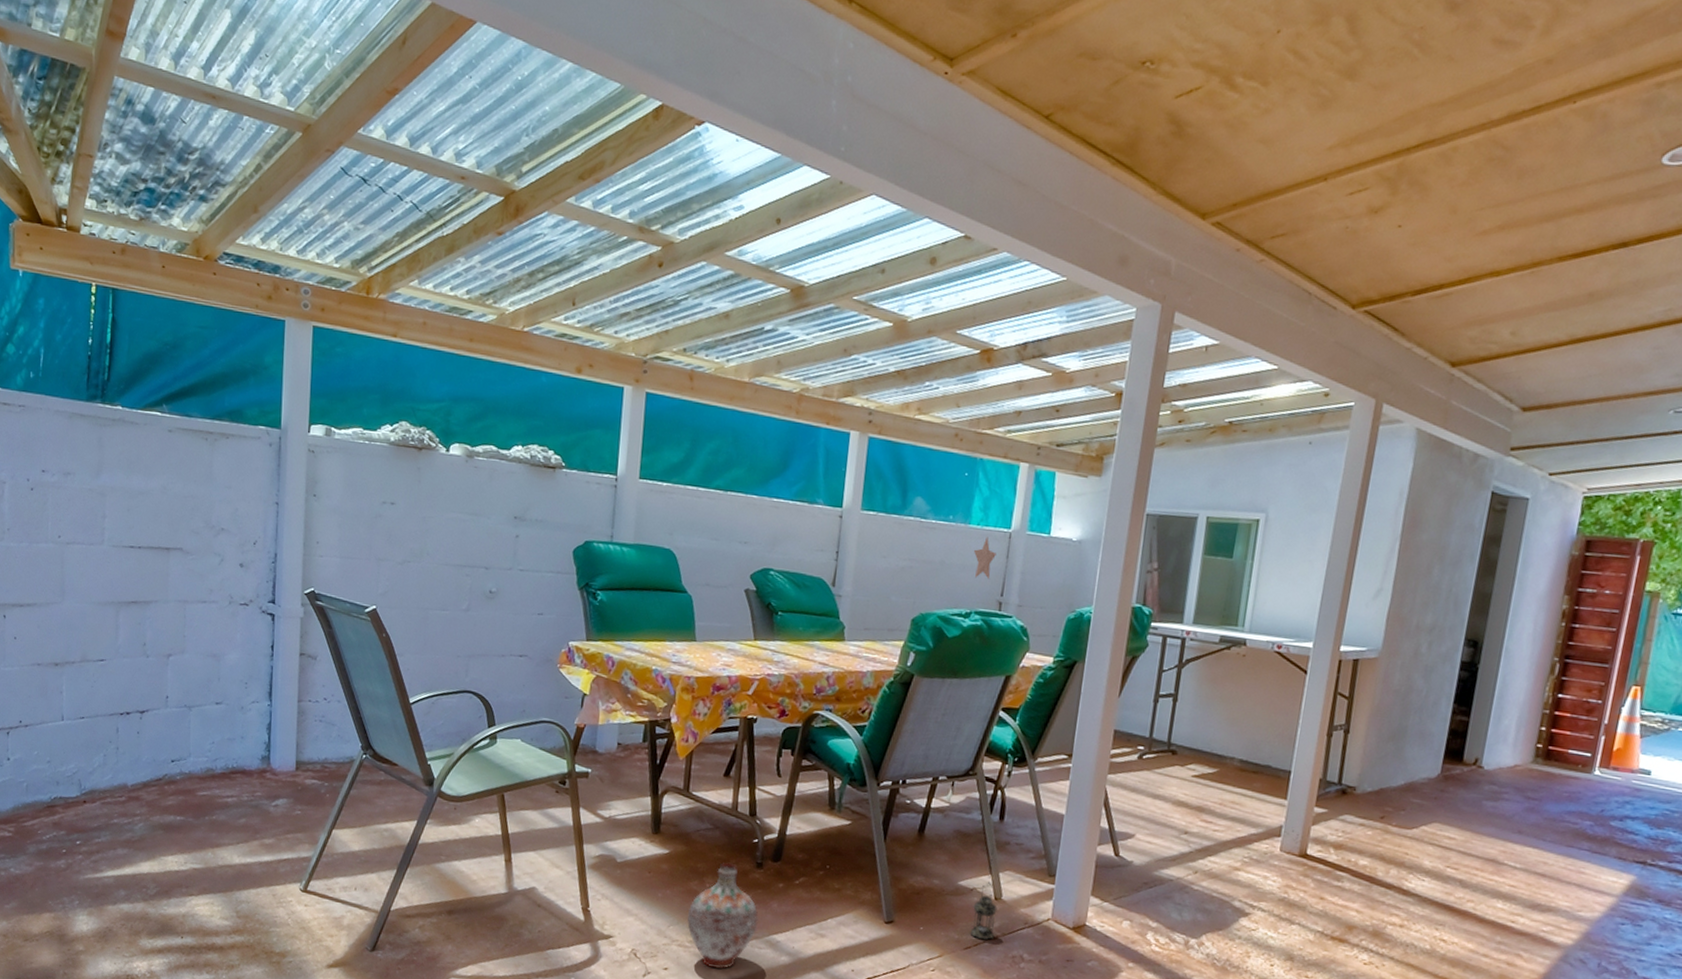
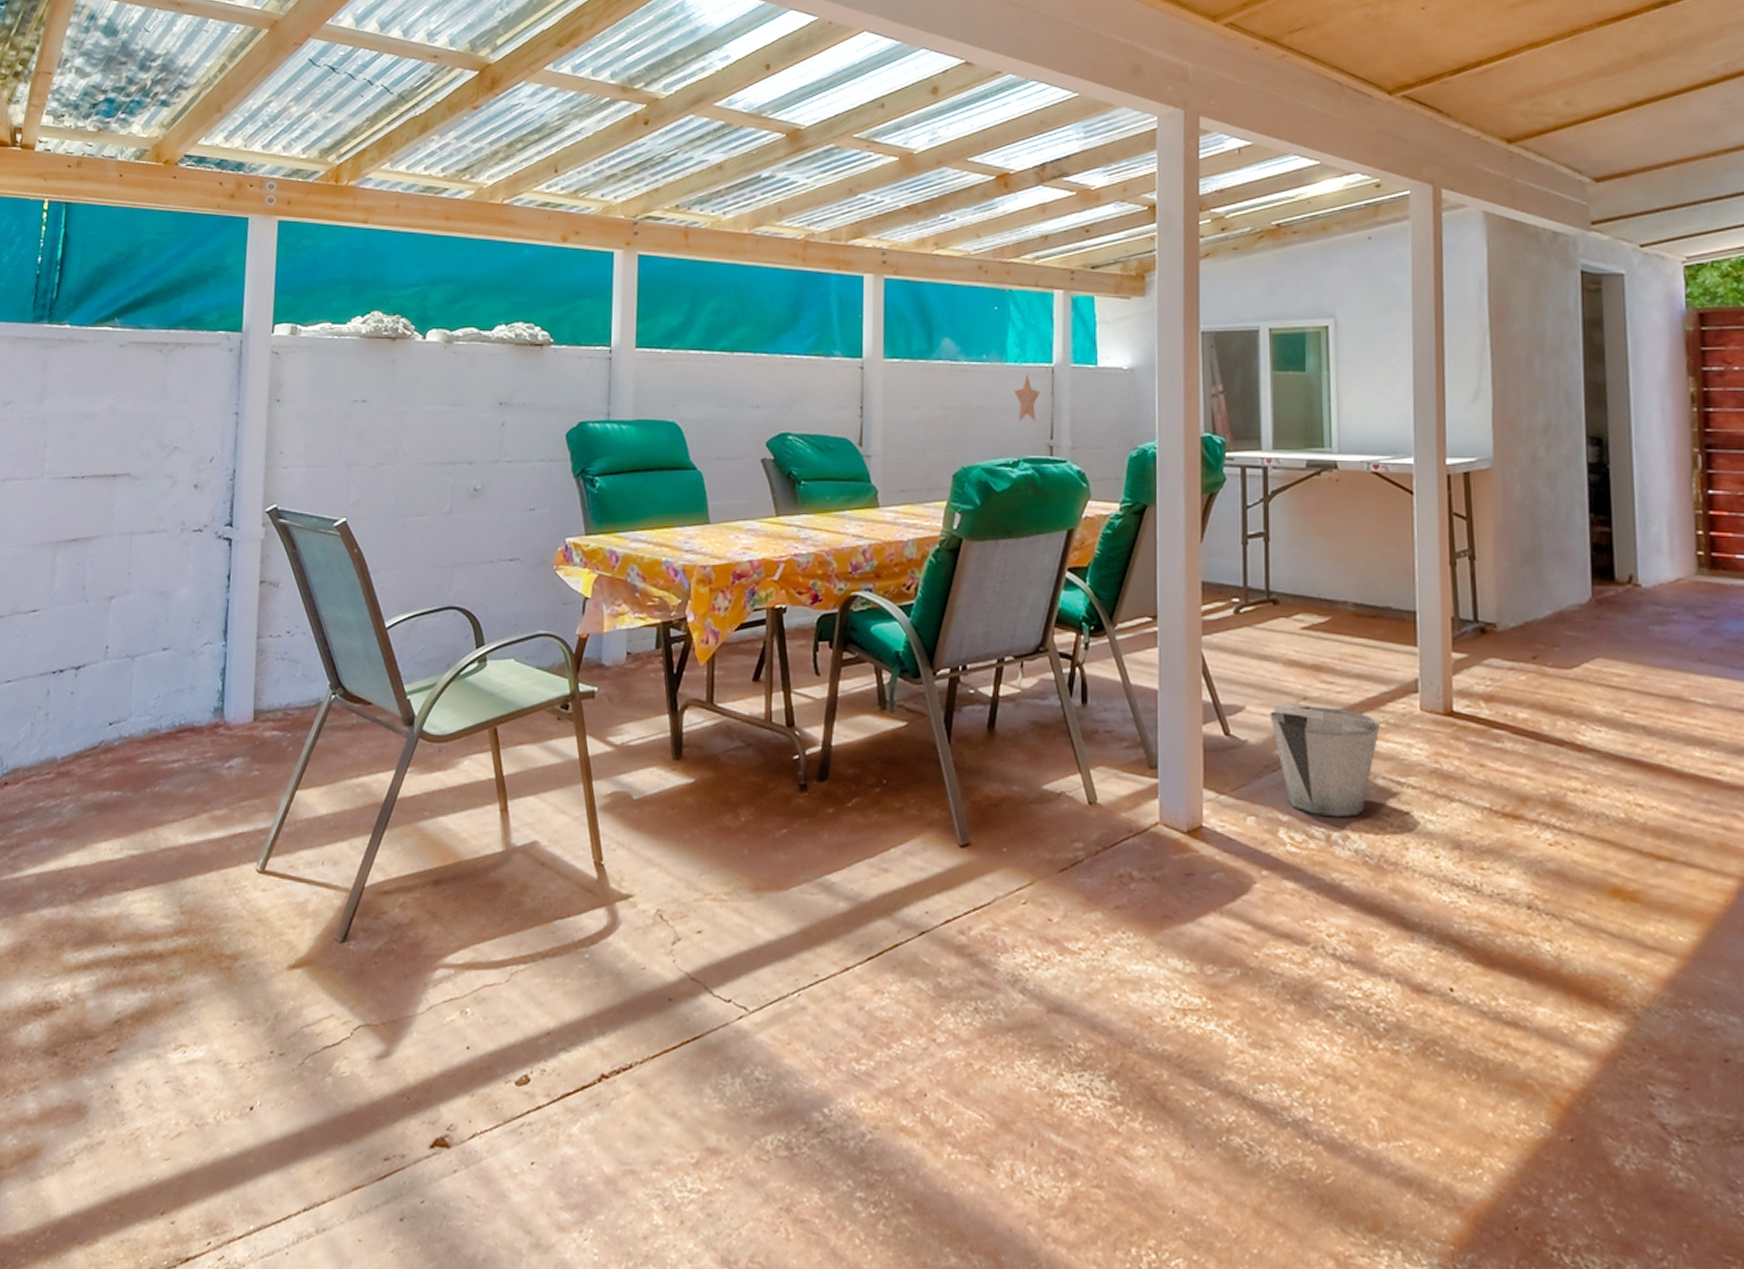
ceramic jug: present [686,863,759,969] -> none [720,788,807,925]
lantern: present [970,844,997,940] -> none [1064,734,1095,857]
bucket: none [1154,835,1245,929] -> present [1270,704,1381,818]

